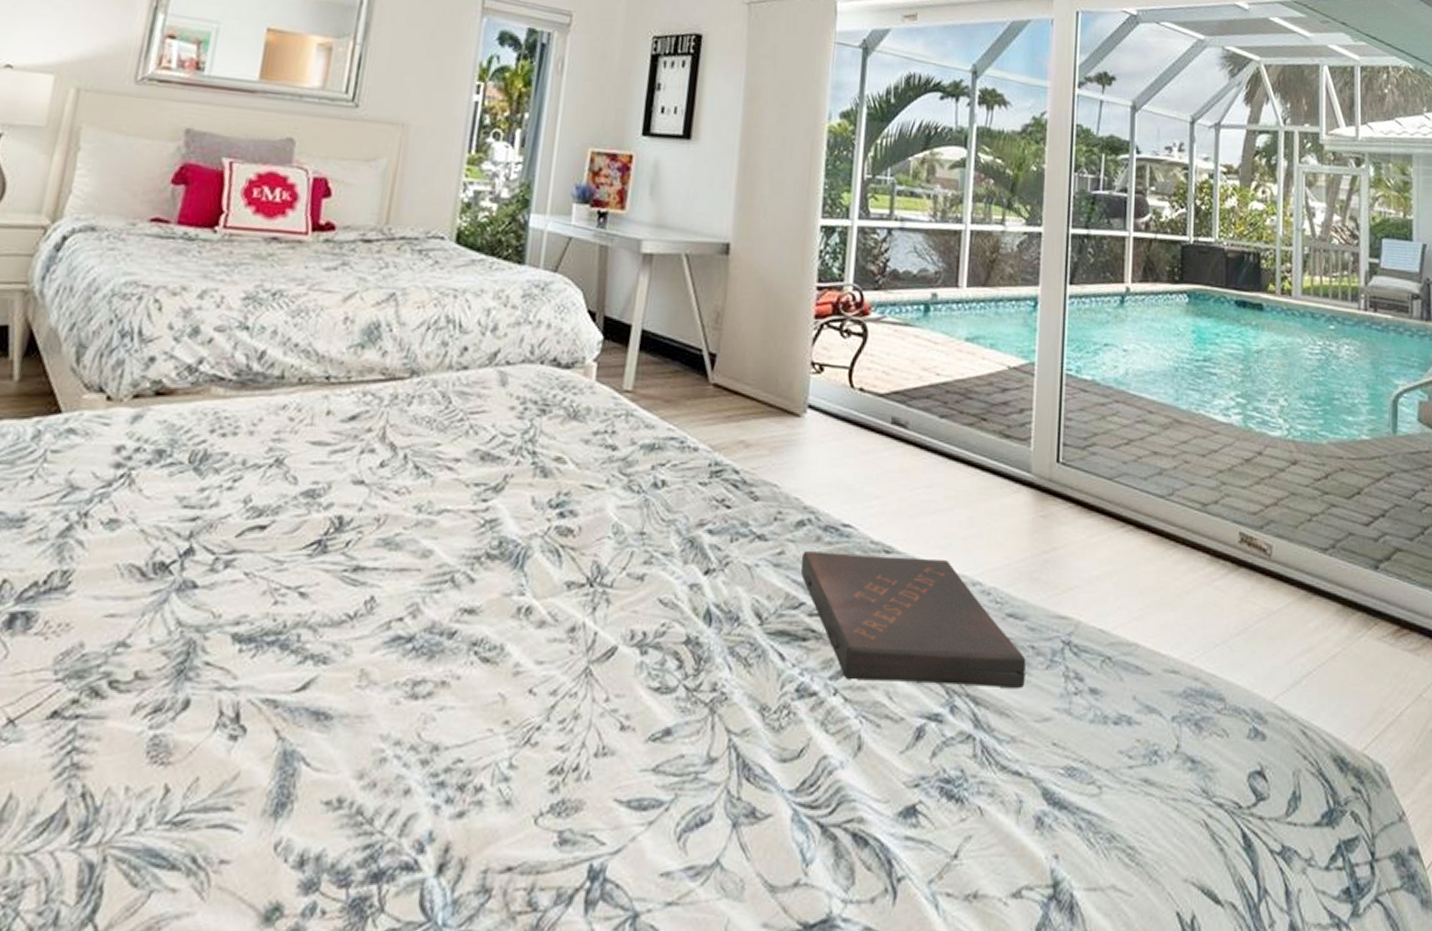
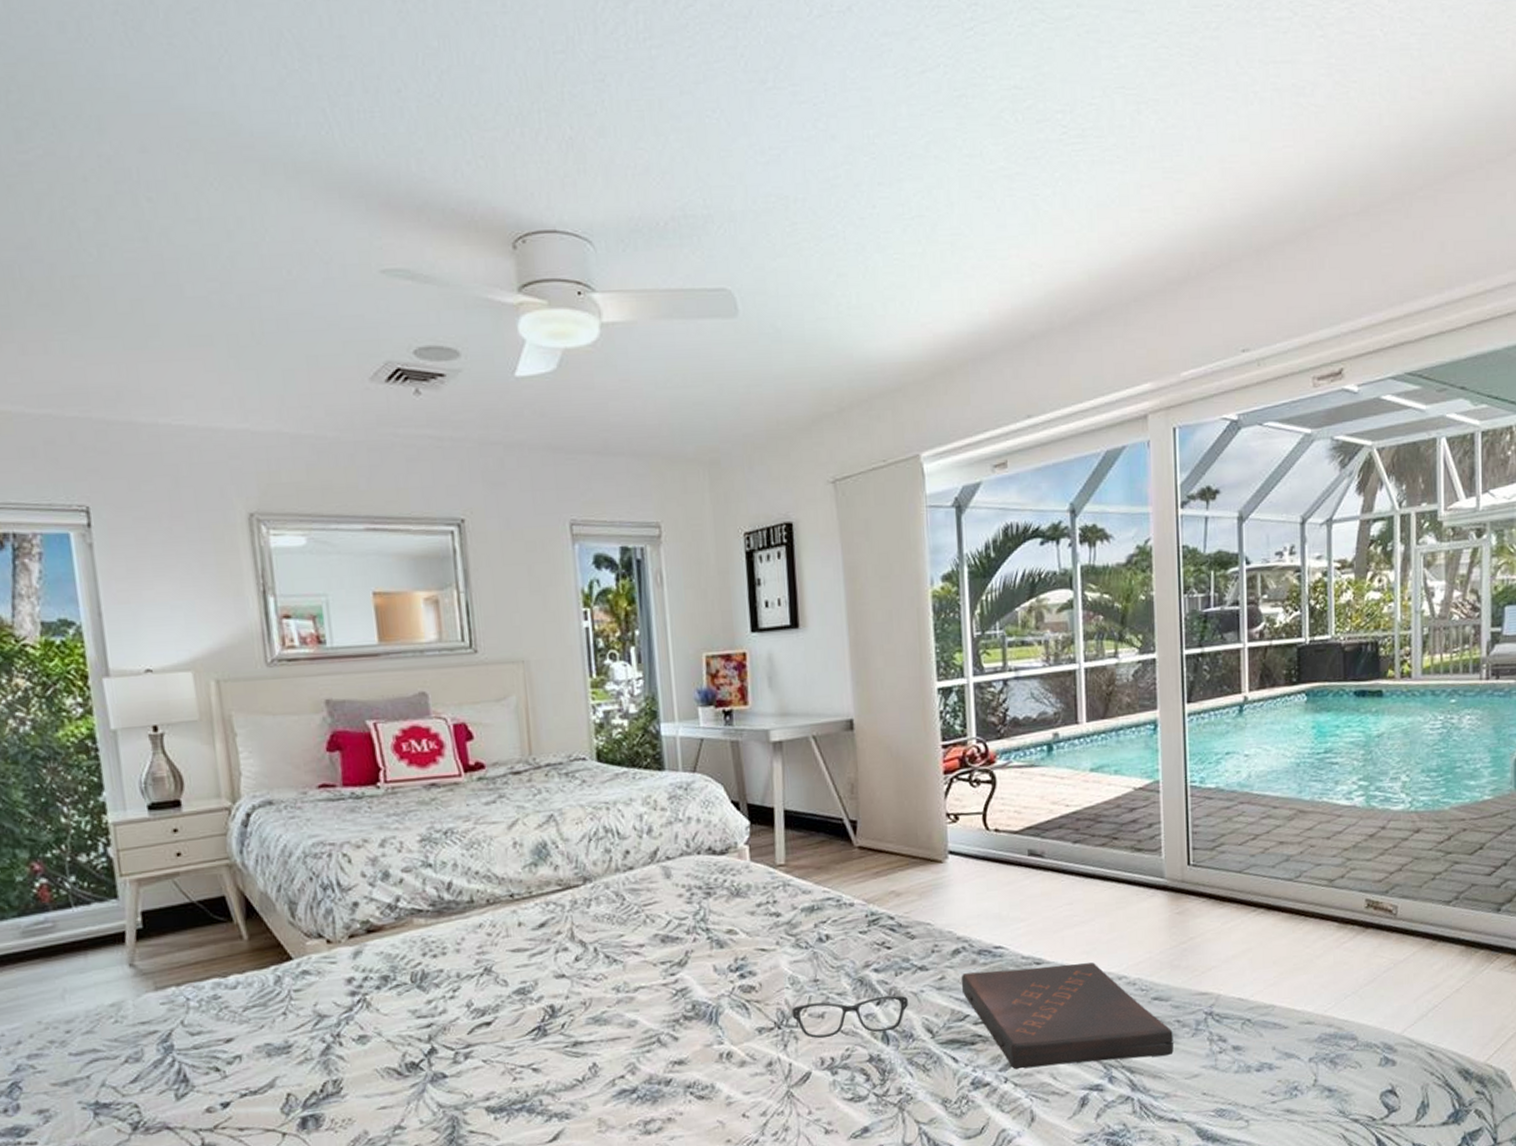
eyeglasses: none [602,548,740,609] -> present [784,986,908,1039]

